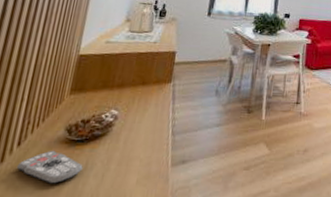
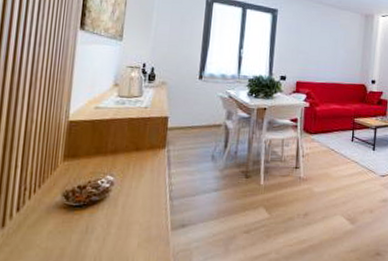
remote control: present [16,150,83,184] -> none [18,215,84,247]

